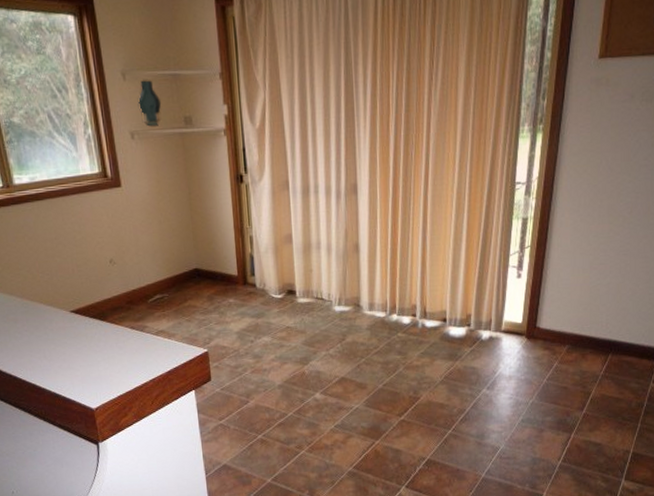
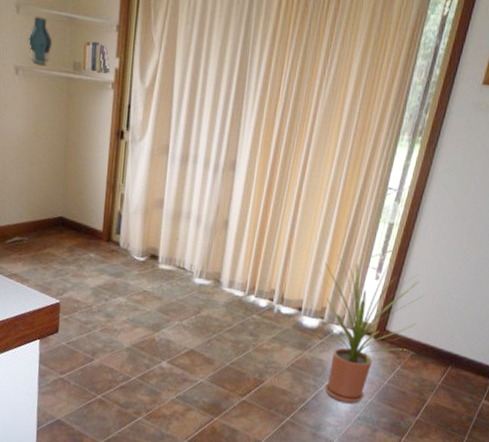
books: none [190,94,220,124] -> present [82,41,110,74]
house plant: none [455,254,571,408] -> present [311,255,424,404]

